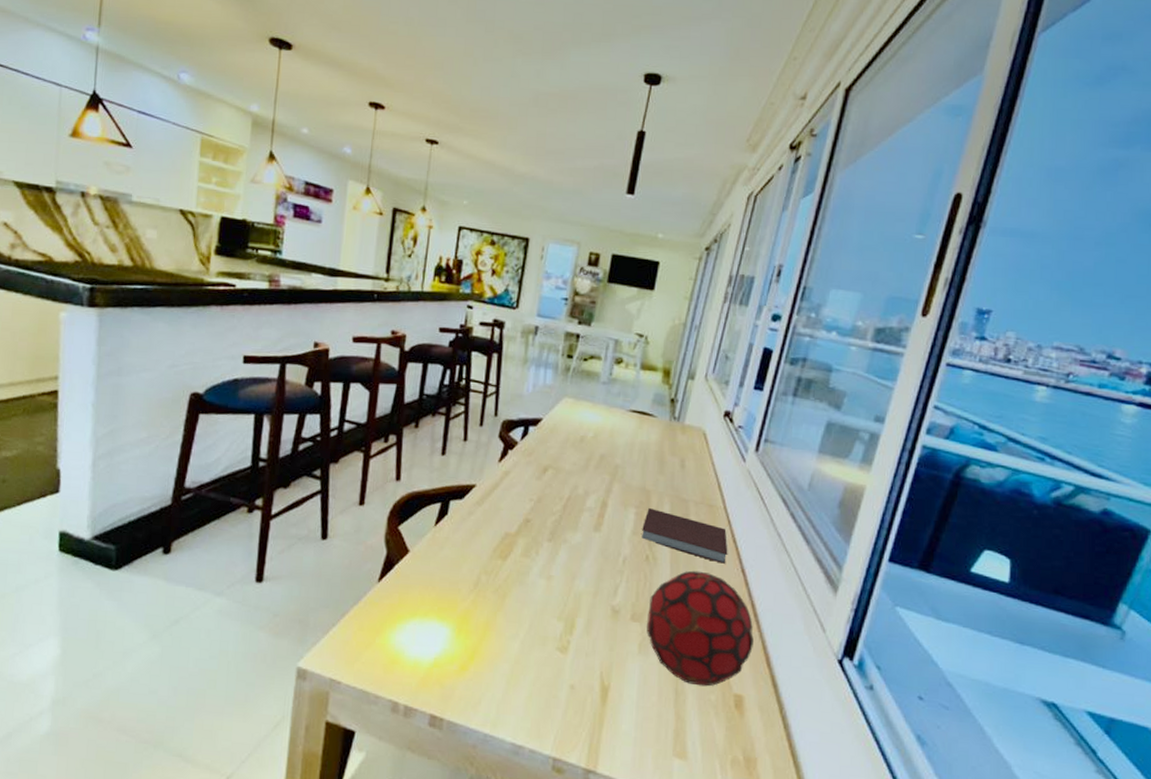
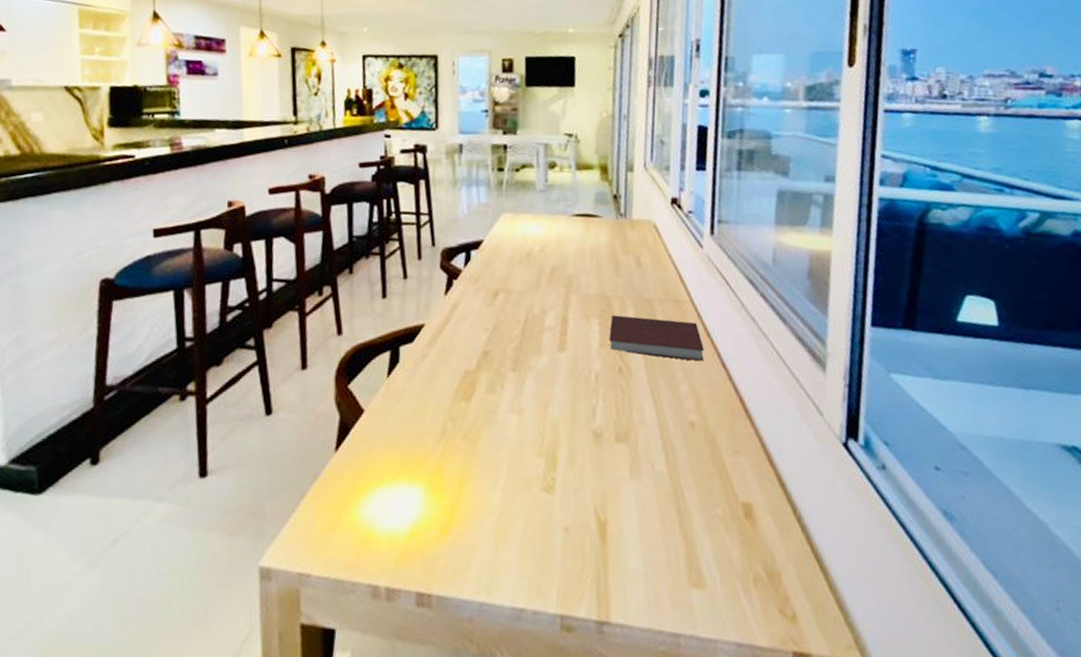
decorative orb: present [647,570,754,687] -> none [631,373,751,502]

